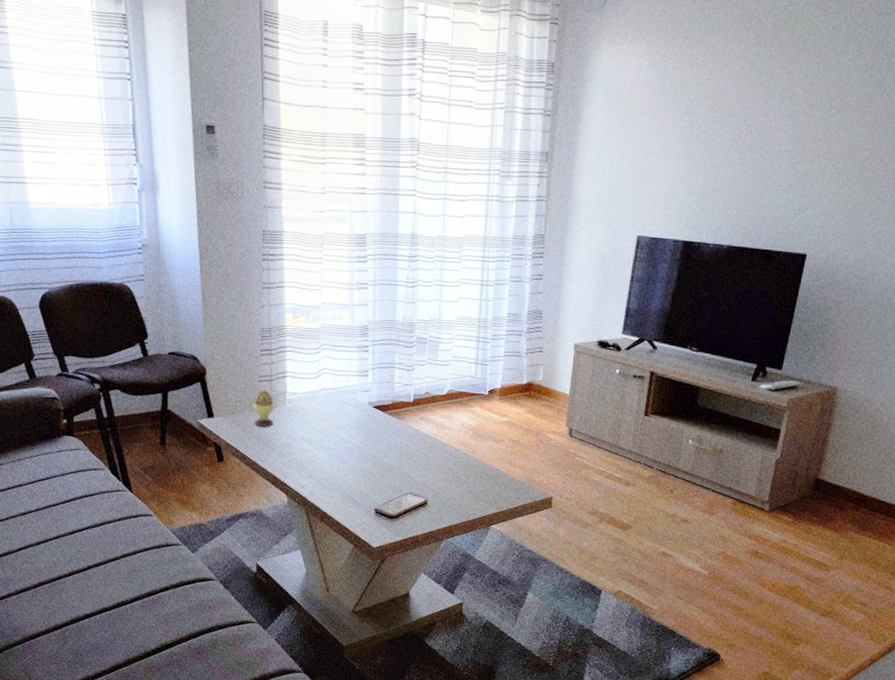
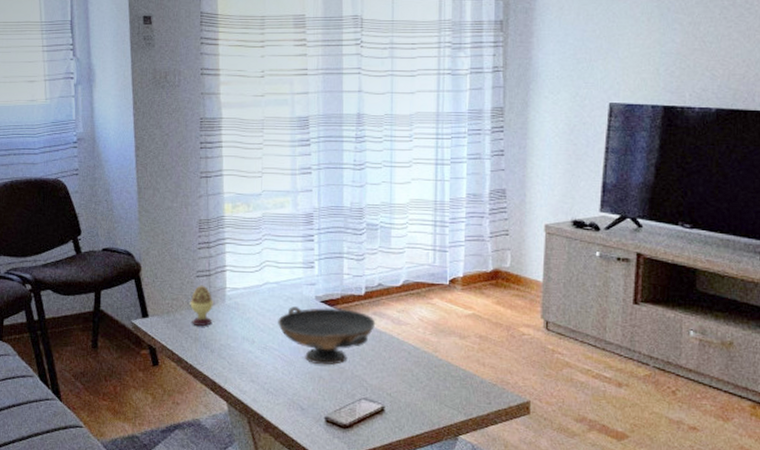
decorative bowl: none [334,411,422,464] -> present [278,307,376,365]

